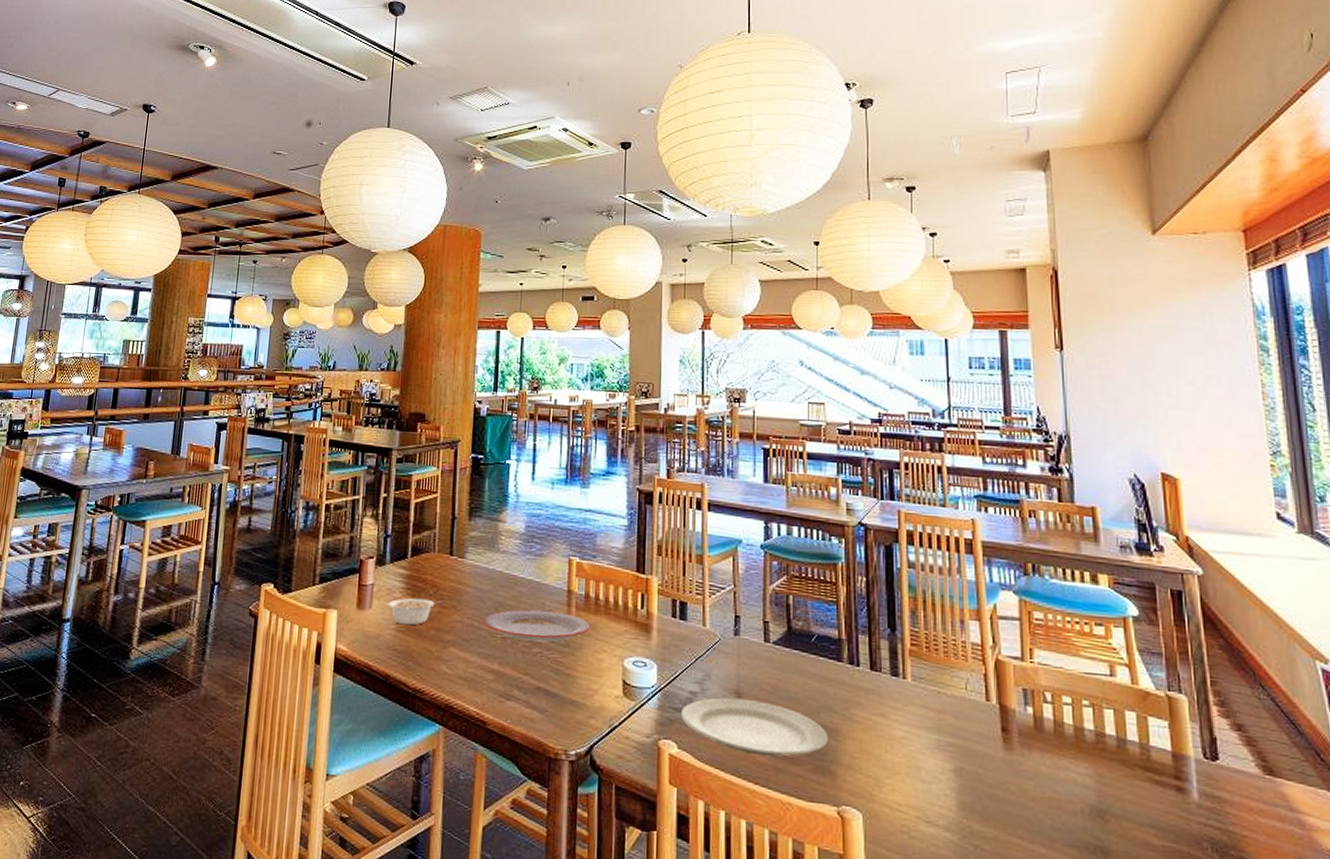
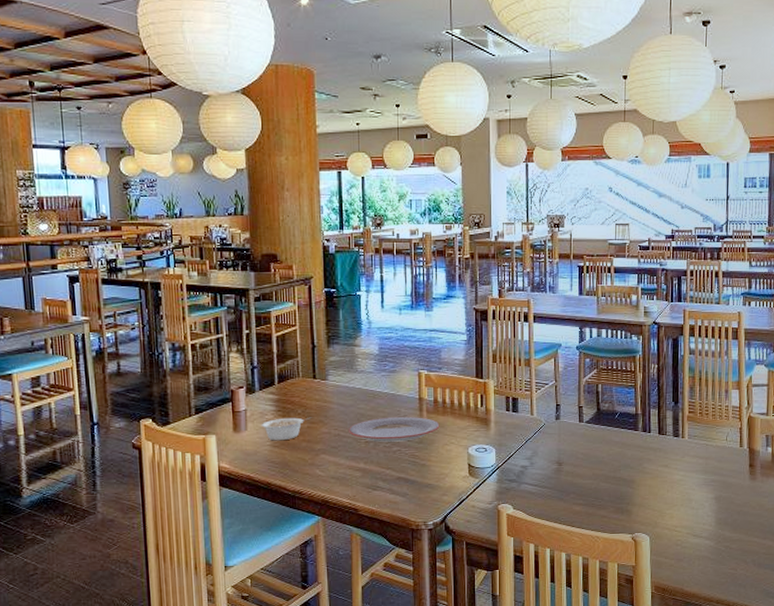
plate: present [680,697,828,757] -> none [514,467,626,507]

